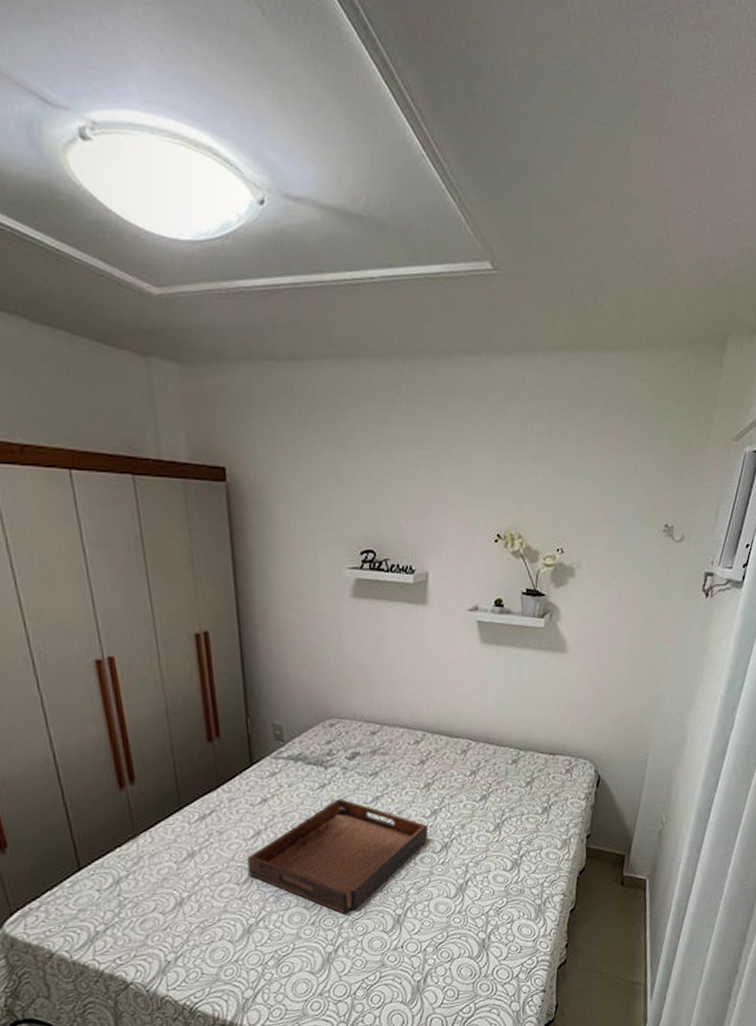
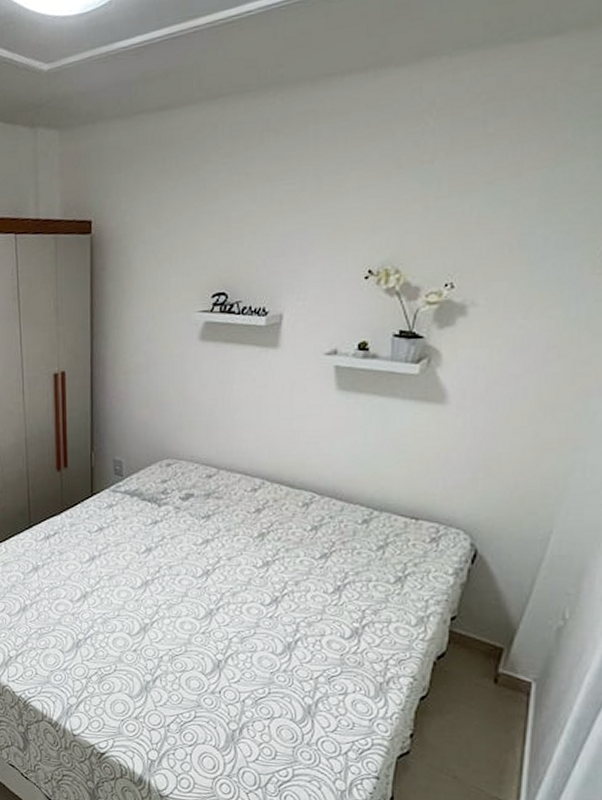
serving tray: present [247,798,429,914] -> none [82,536,259,647]

